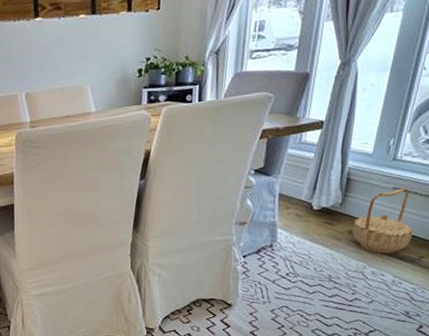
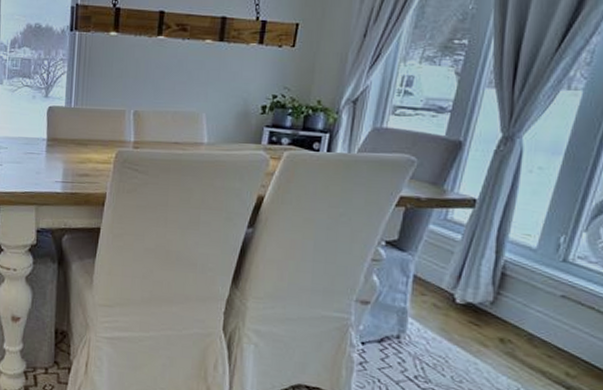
basket: present [353,188,414,254] -> none [505,298,587,379]

